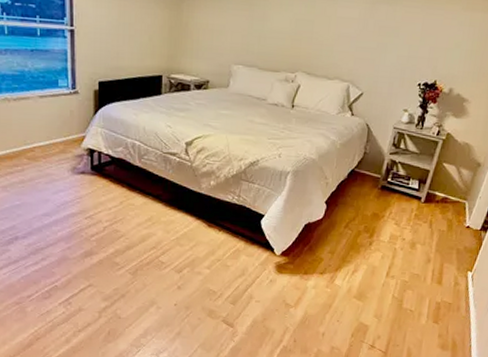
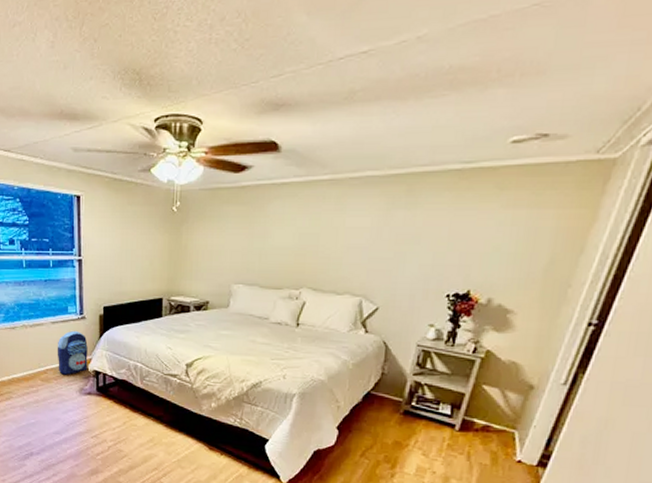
backpack: none [45,105,81,153] -> present [57,330,88,375]

